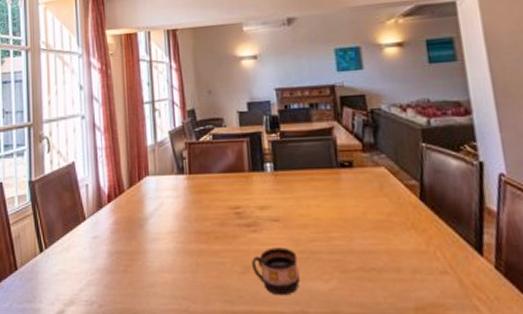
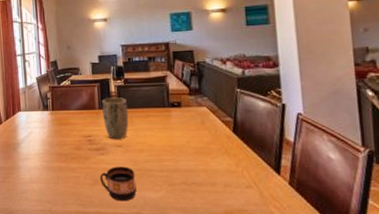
plant pot: none [253,155,288,212] -> present [102,97,129,140]

